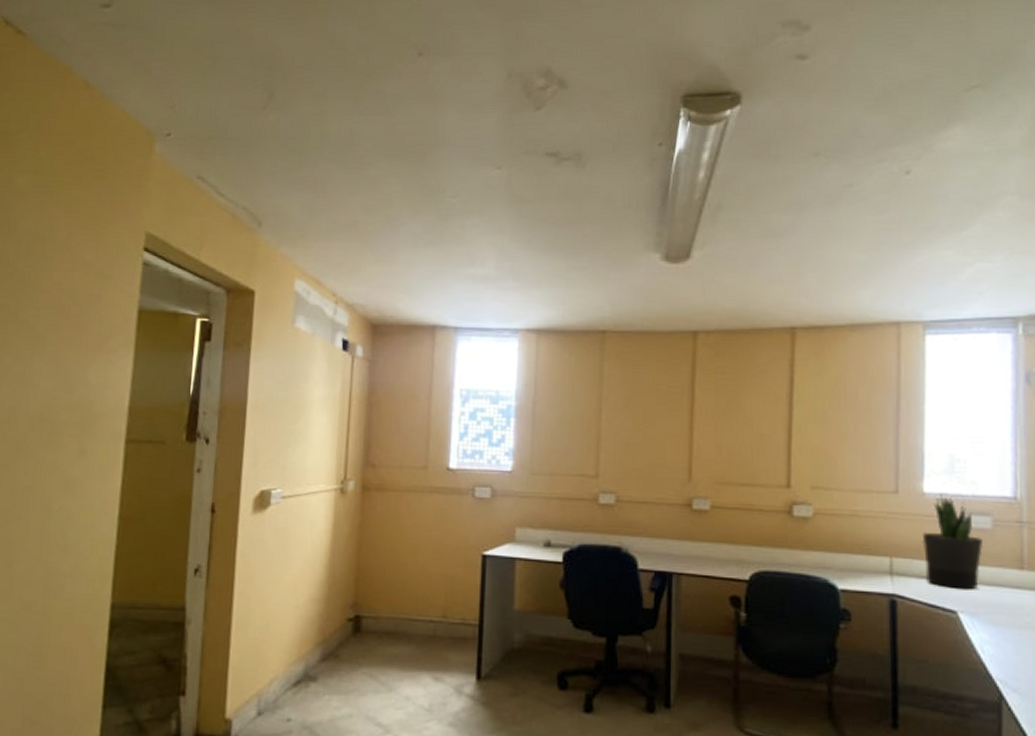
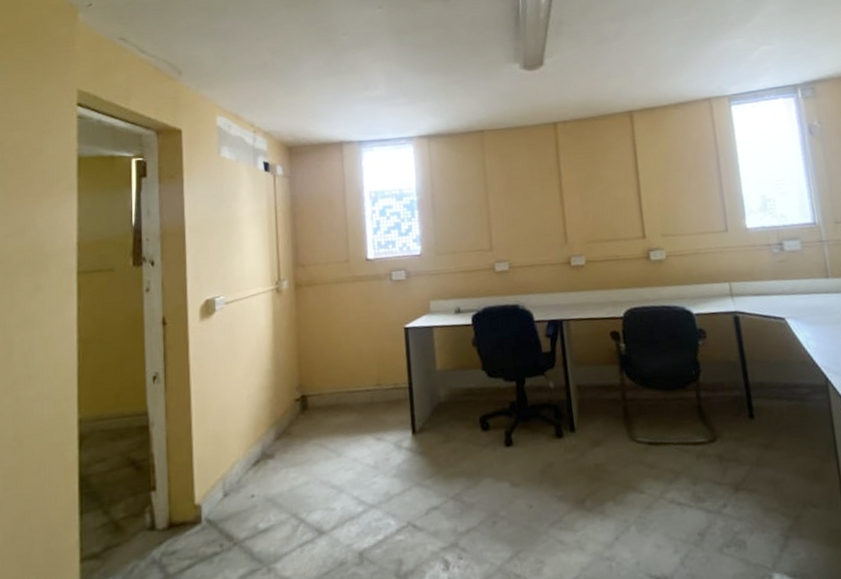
planter: present [922,494,983,590] -> none [751,227,798,301]

